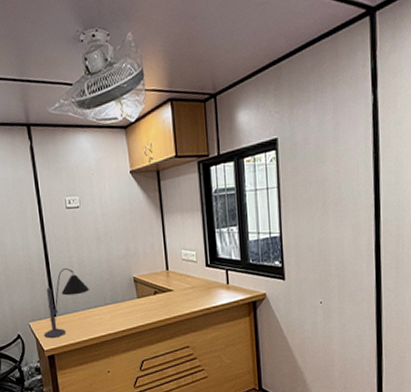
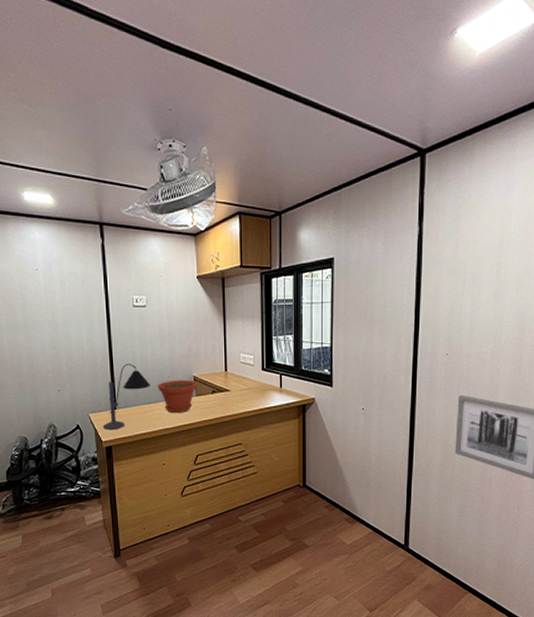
plant pot: none [97,281,138,317] -> present [158,379,198,413]

